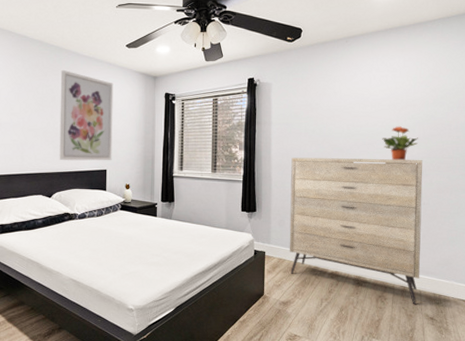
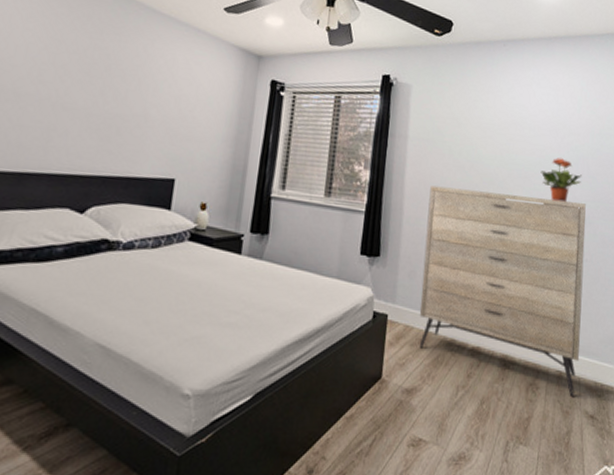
wall art: present [59,70,114,161] -> none [104,29,200,167]

